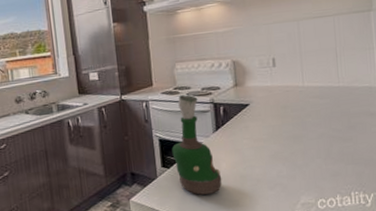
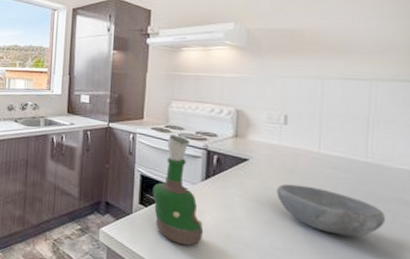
bowl: none [275,116,359,153] -> present [277,183,386,237]

